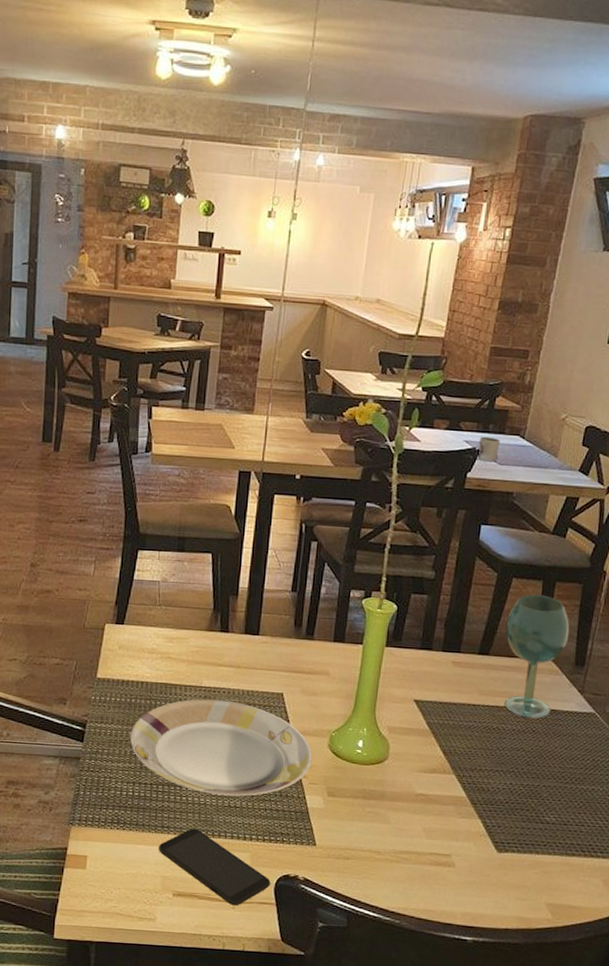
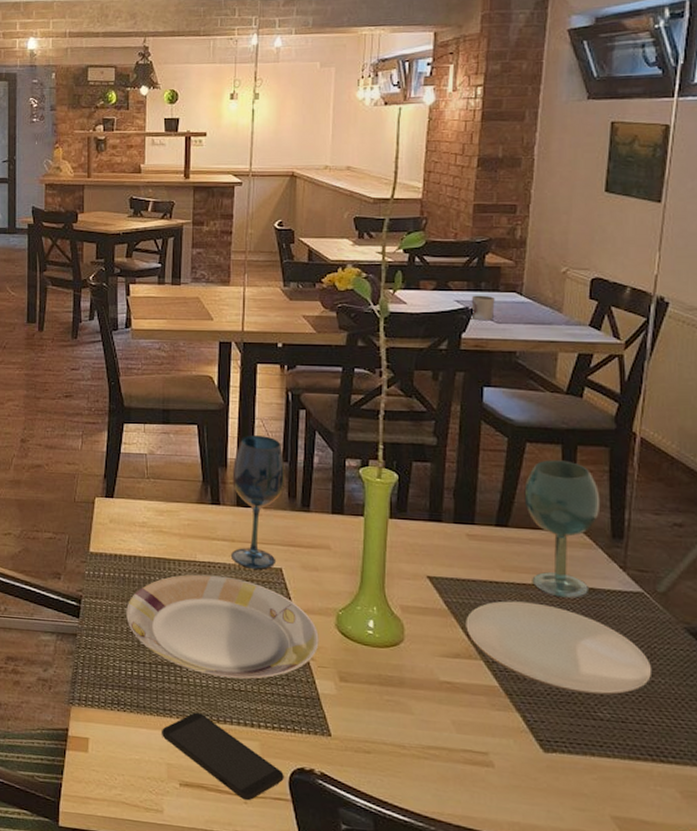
wineglass: none [236,565,293,694] -> present [231,435,284,569]
plate: none [443,721,594,803] -> present [466,600,653,696]

